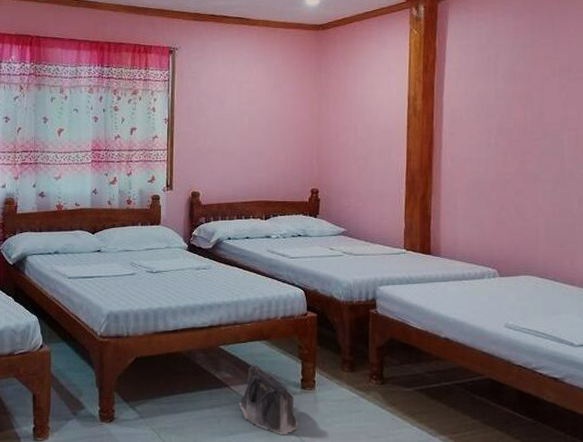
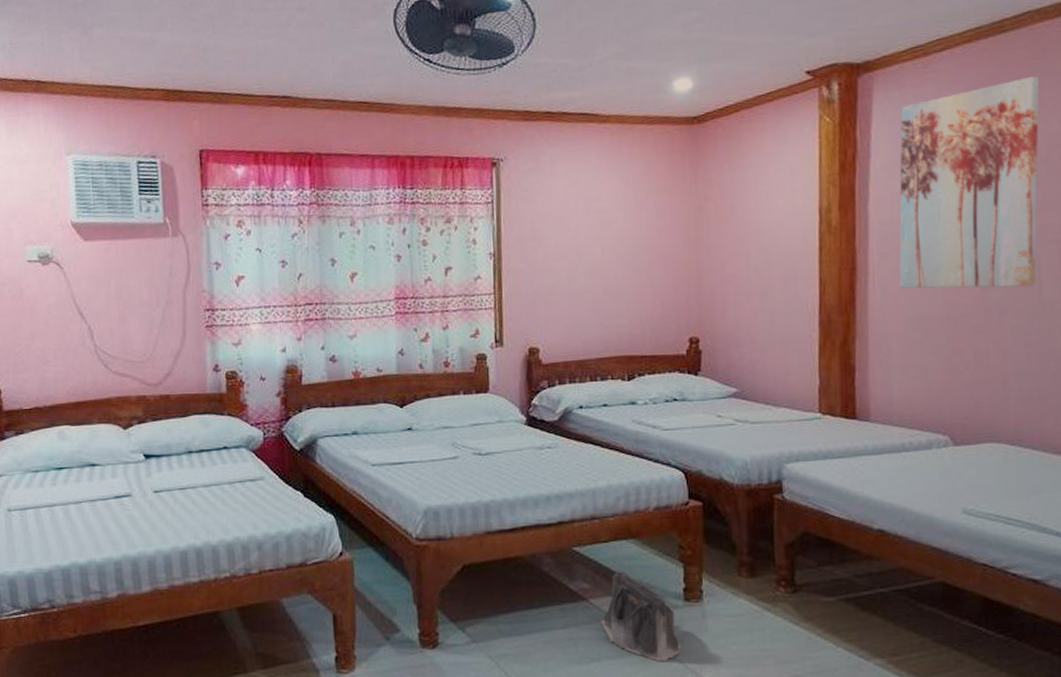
wall art: none [463,9,565,162] -> present [898,75,1040,289]

